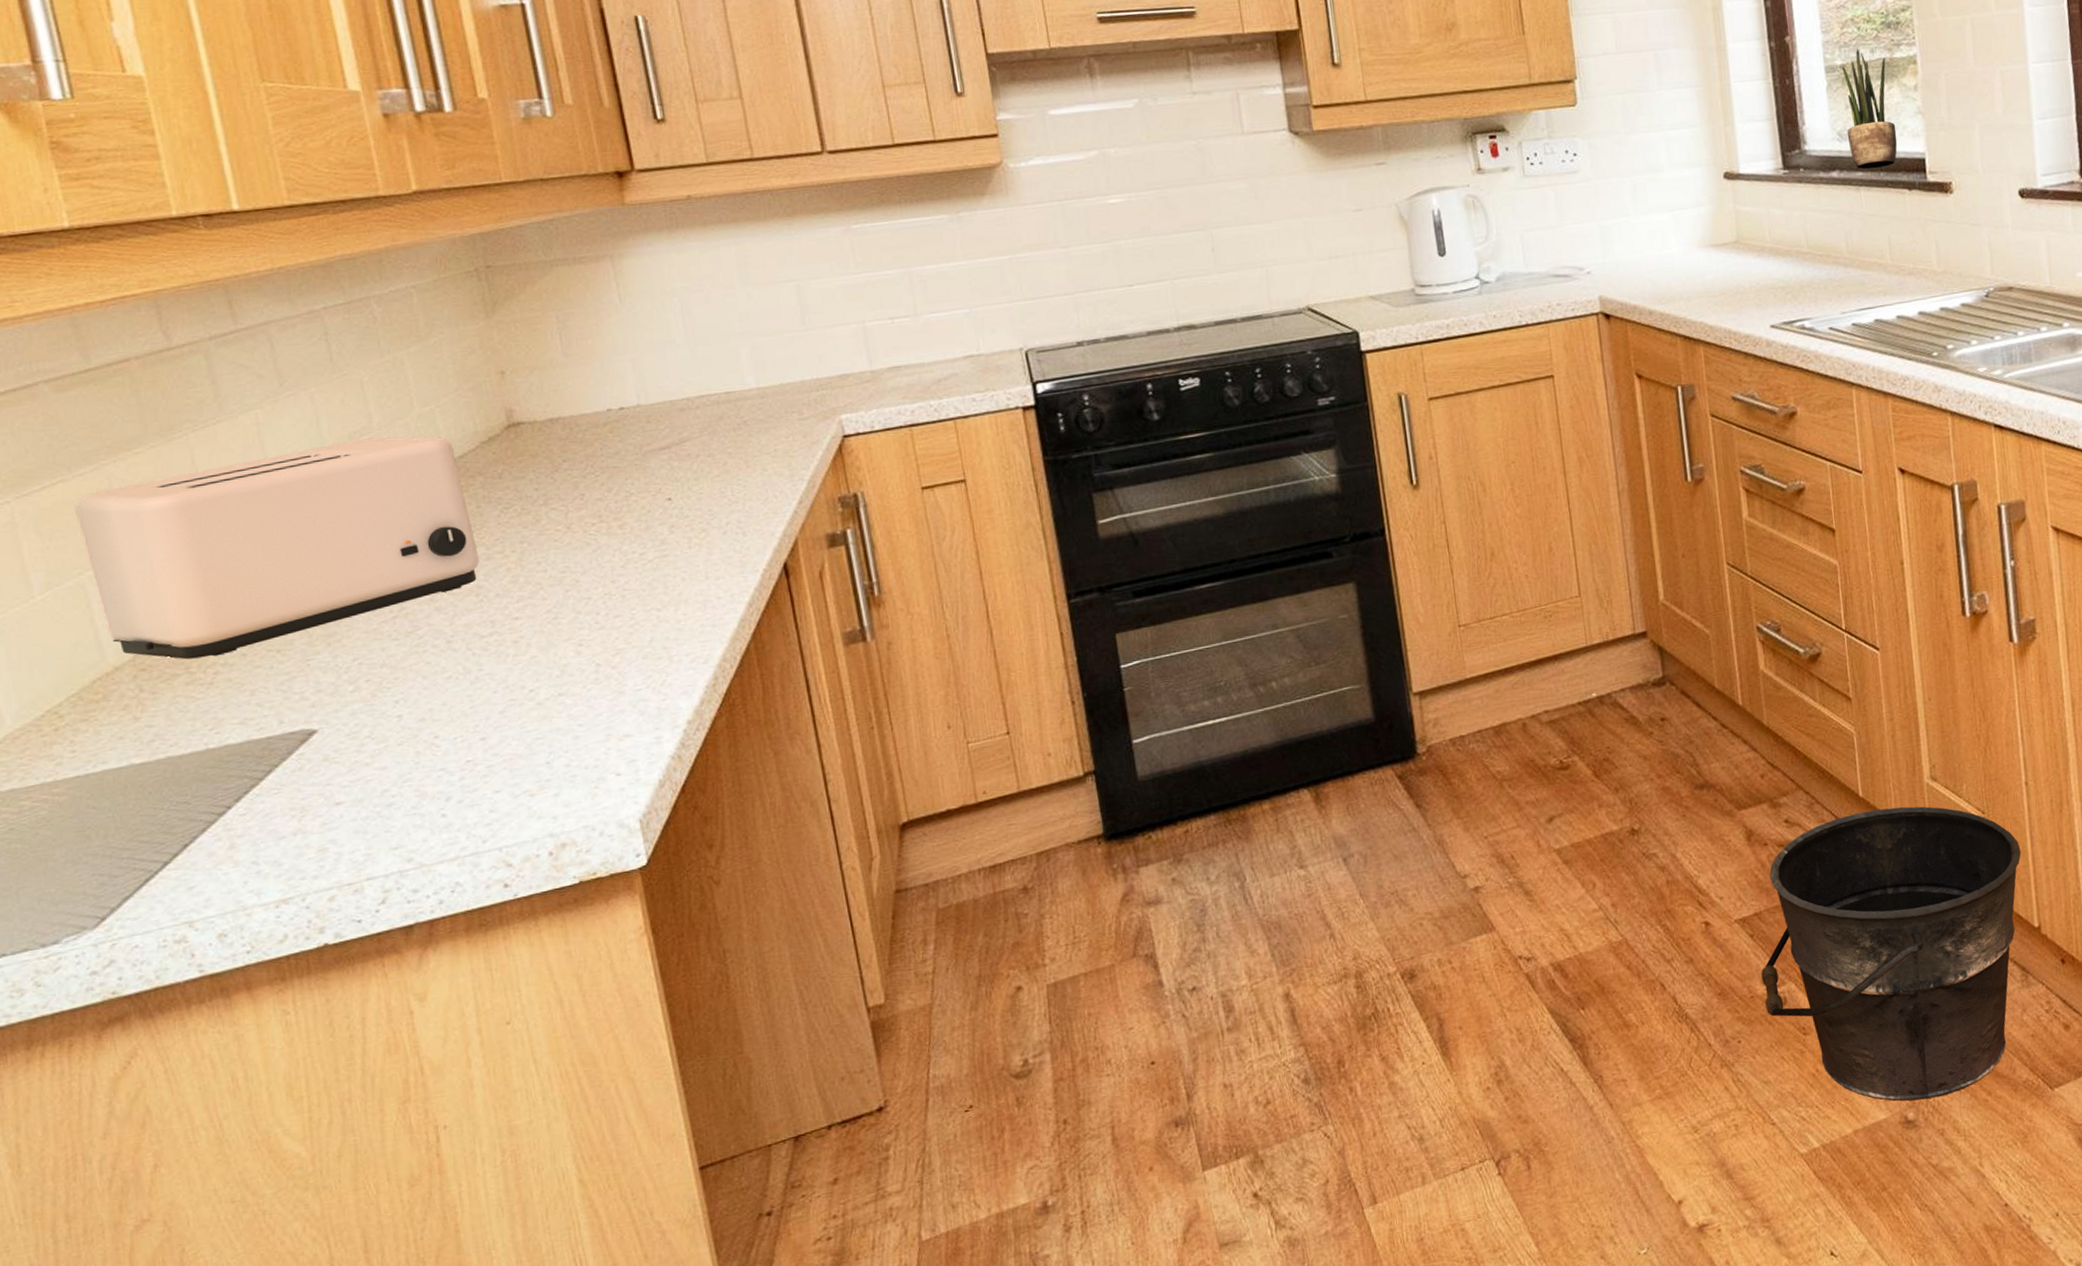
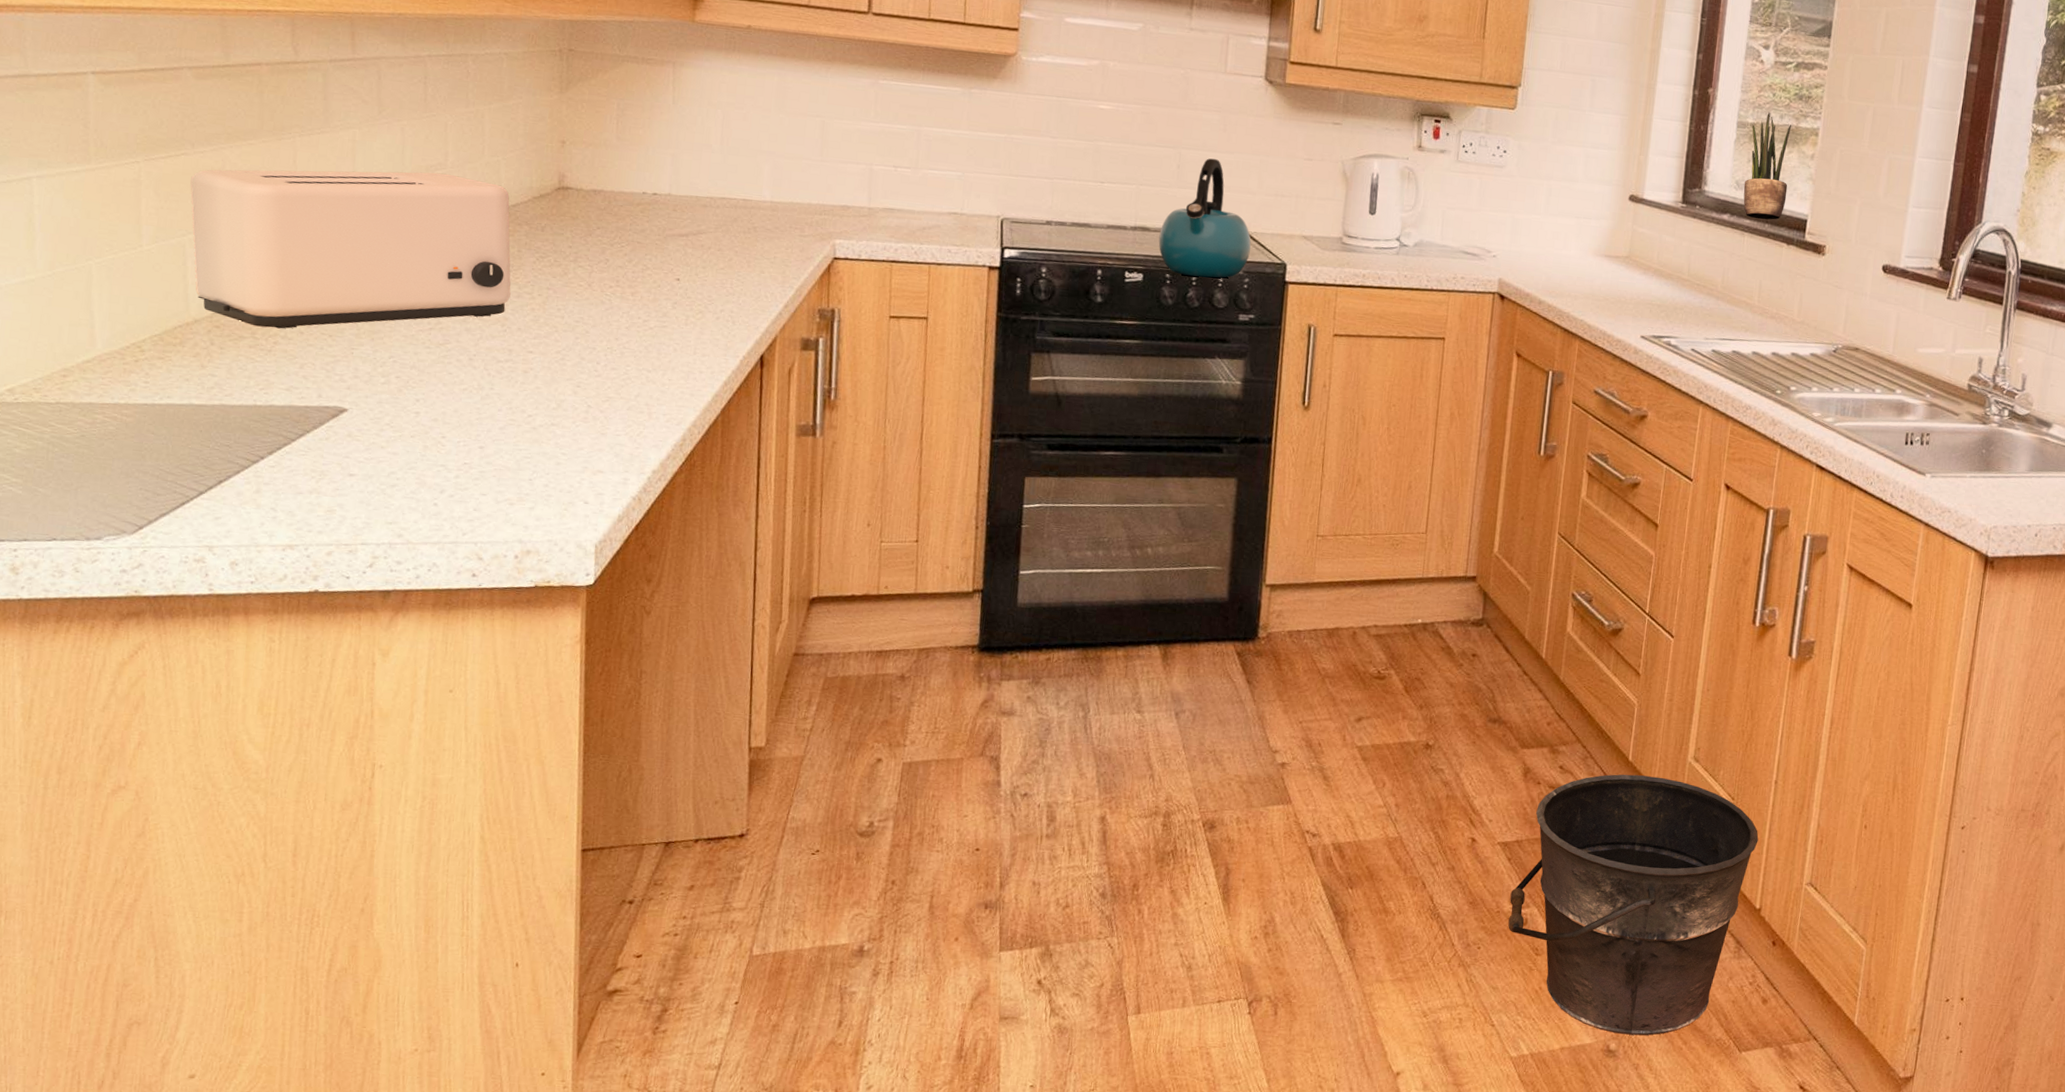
kettle: none [1207,232,1315,370] -> present [1158,158,1251,279]

